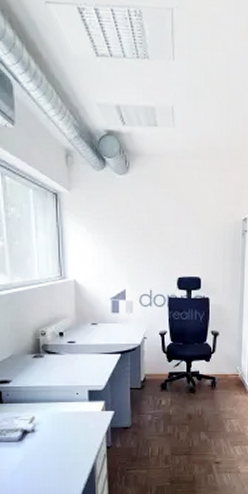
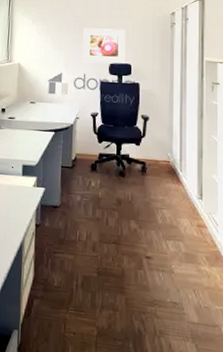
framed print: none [147,237,195,277] -> present [82,28,126,63]

